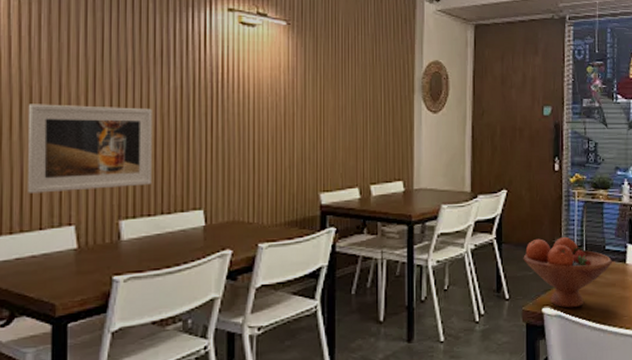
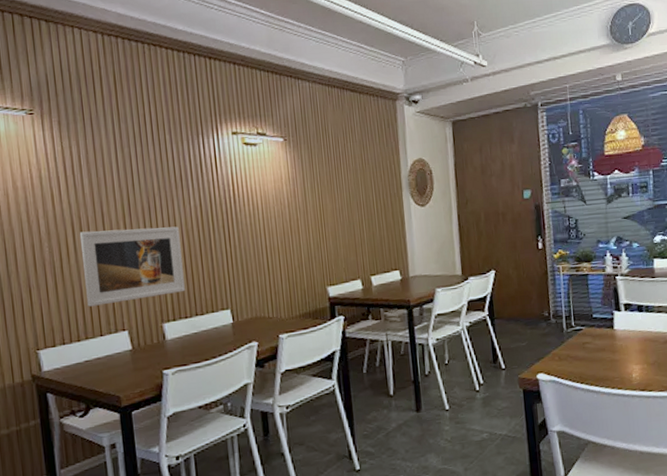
fruit bowl: present [523,237,612,308] -> none [515,309,600,374]

